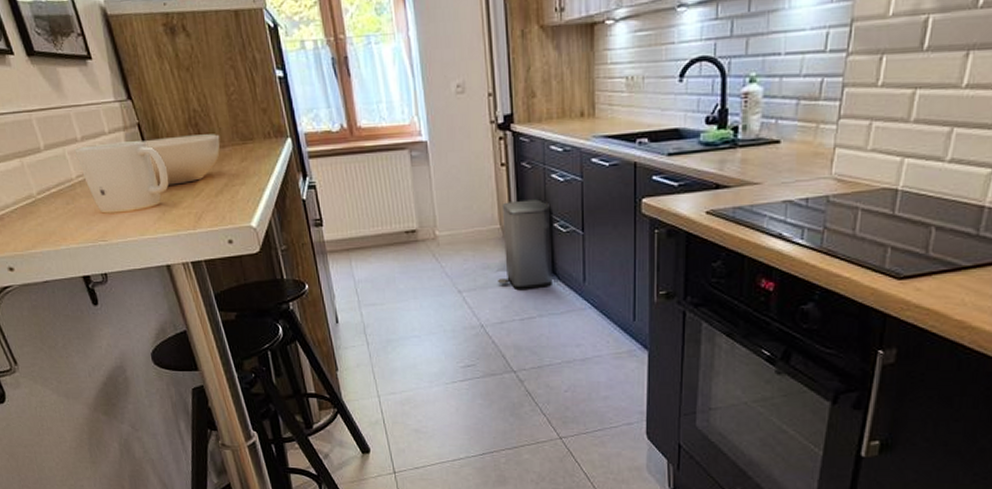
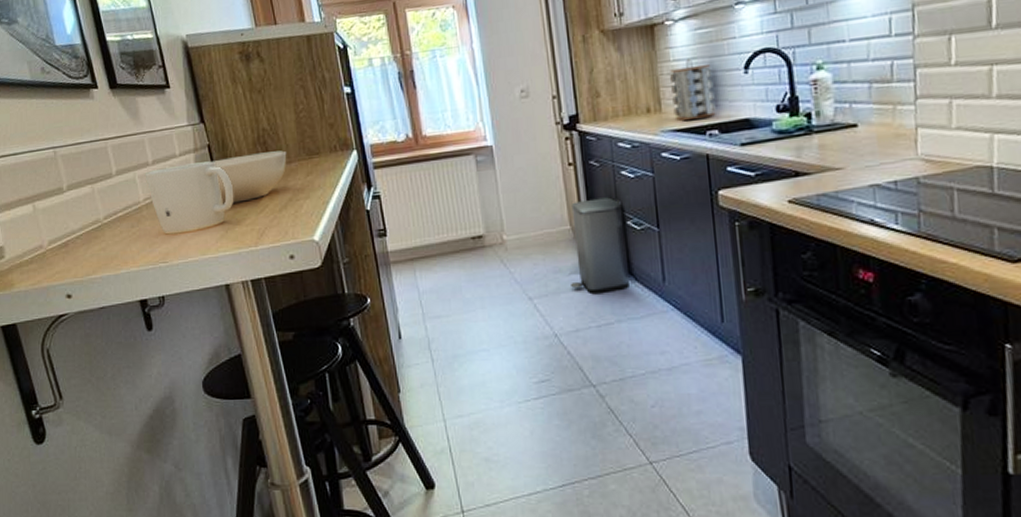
spice rack: none [605,61,648,128] -> present [669,57,716,122]

